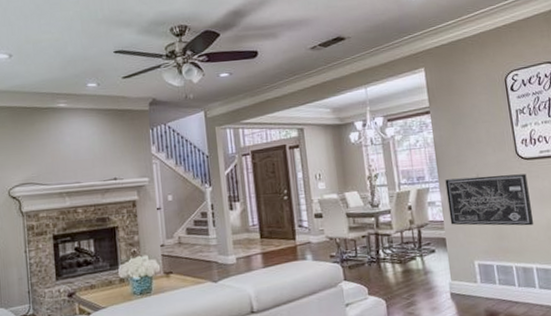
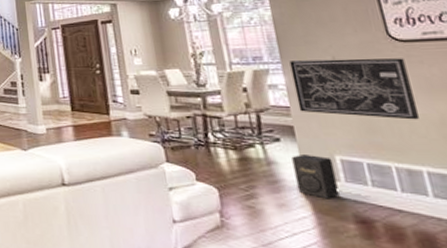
speaker: none [443,262,476,299] -> present [291,155,339,199]

